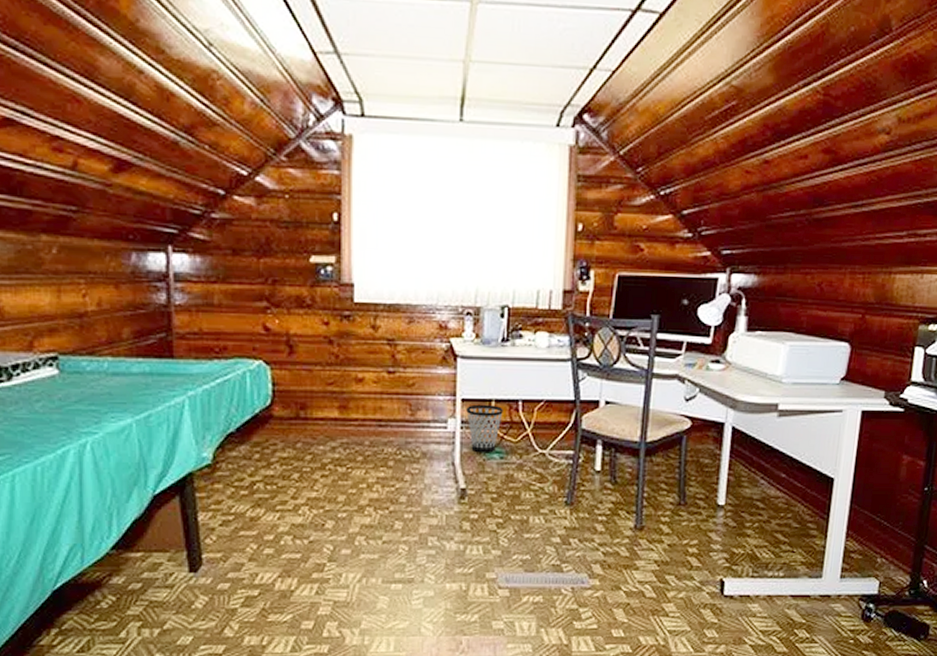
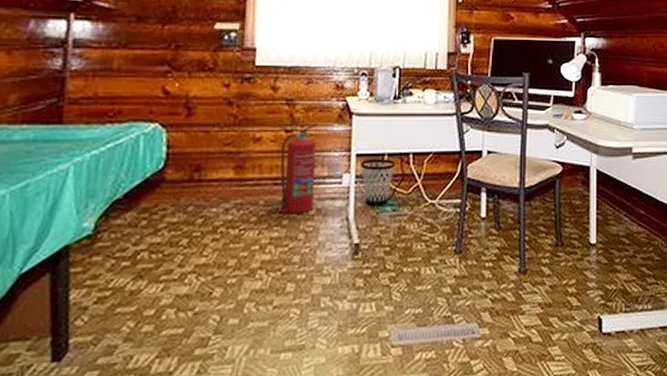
fire extinguisher: none [383,366,421,456] -> present [278,124,318,214]

